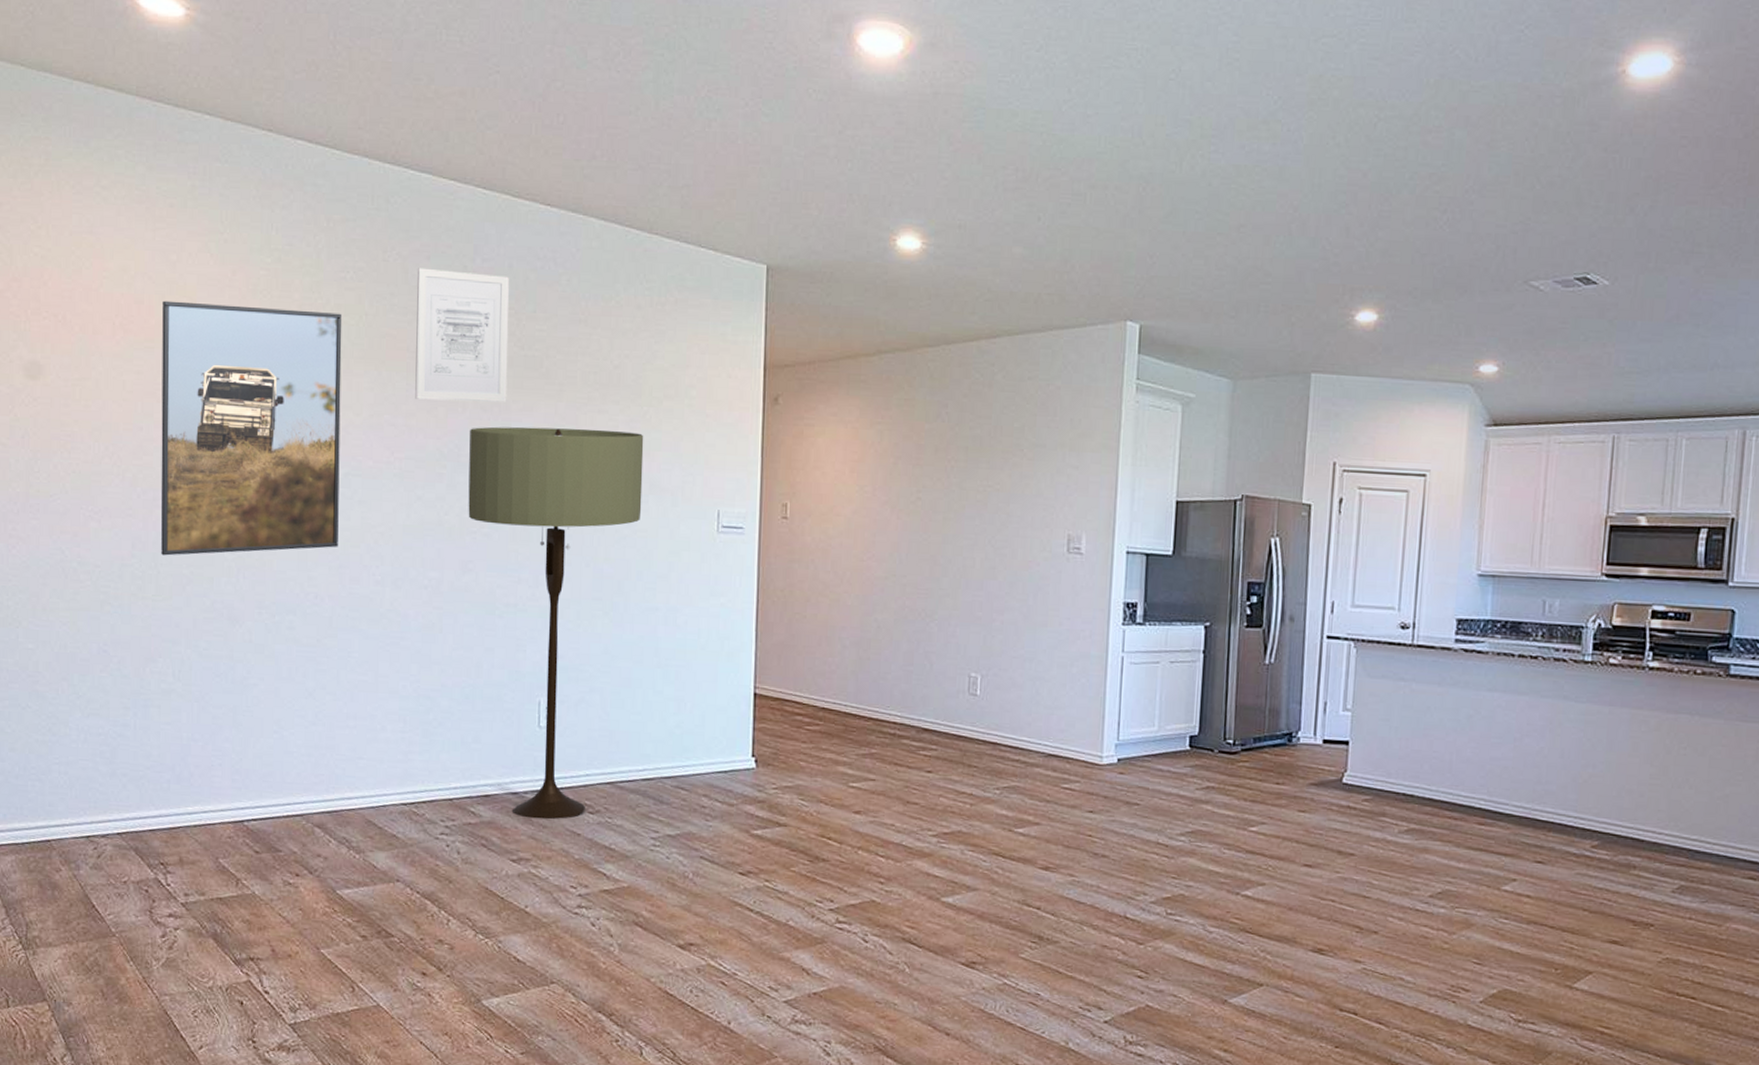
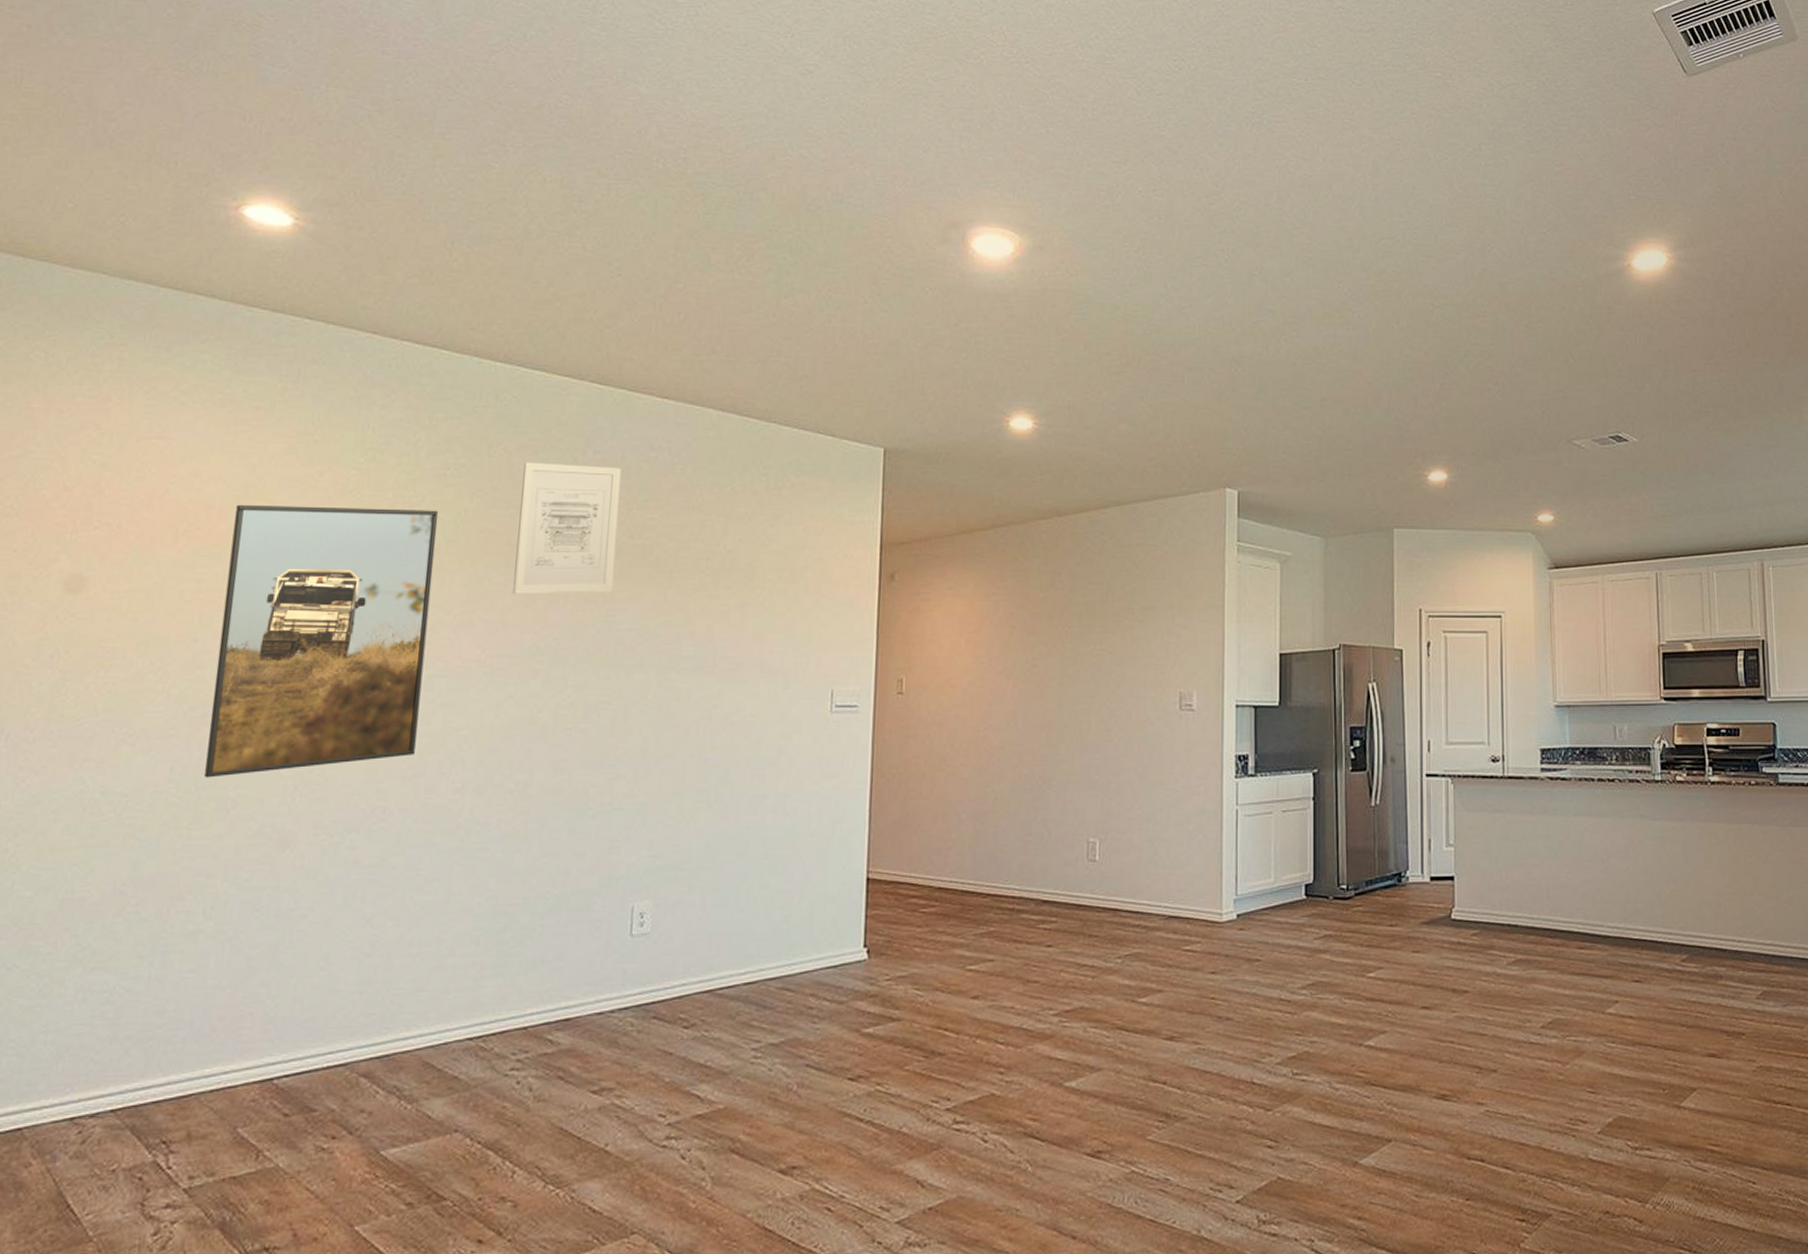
floor lamp: present [468,426,644,820] -> none [563,615,757,1041]

